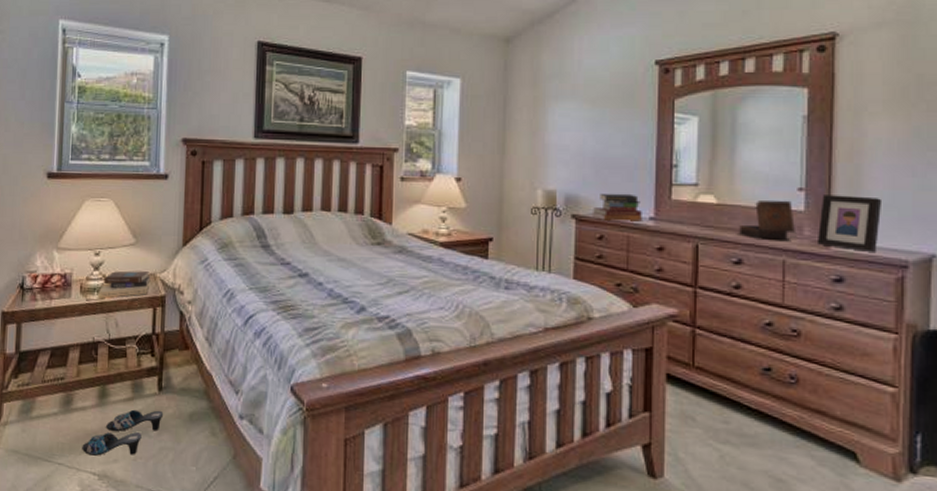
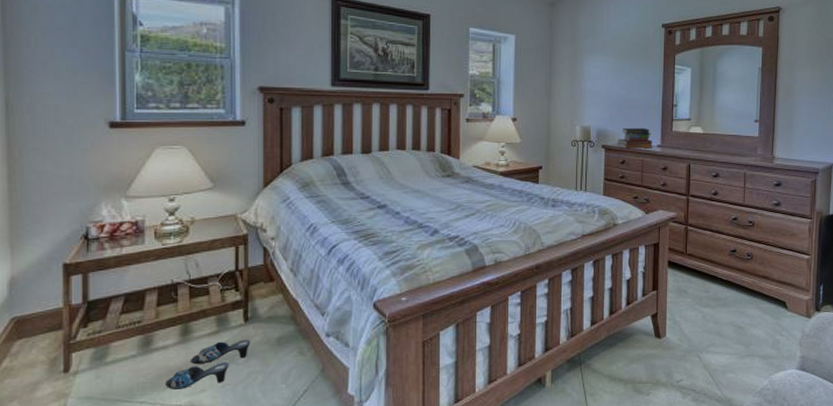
books: present [98,270,151,299] -> none [175,213,231,242]
jewelry box: present [738,200,795,242] -> none [716,129,752,159]
picture frame: present [816,195,883,252] -> none [765,124,805,164]

